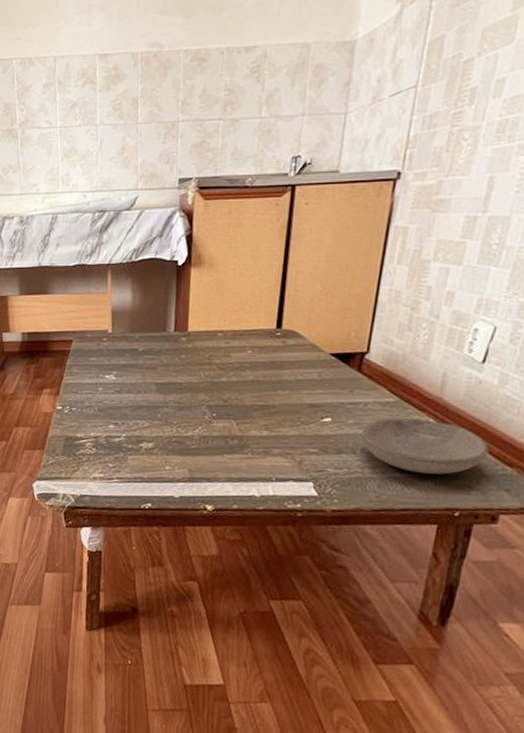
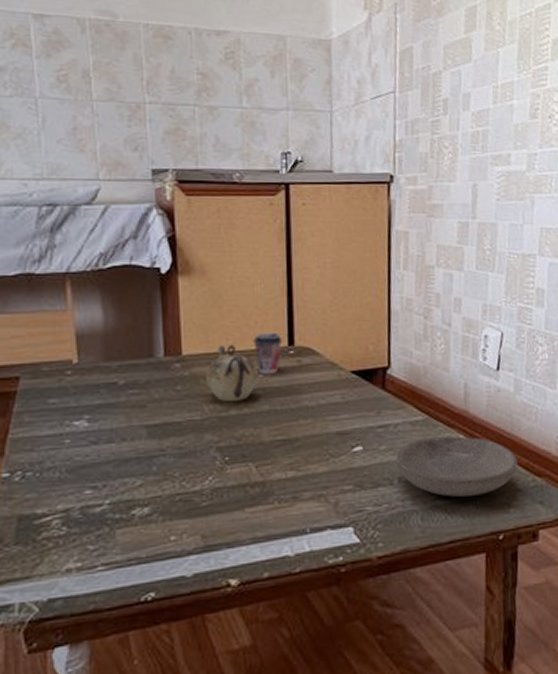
teapot: none [204,325,248,372] -> present [205,344,258,403]
coffee cup: none [246,316,272,352] -> present [253,332,283,375]

